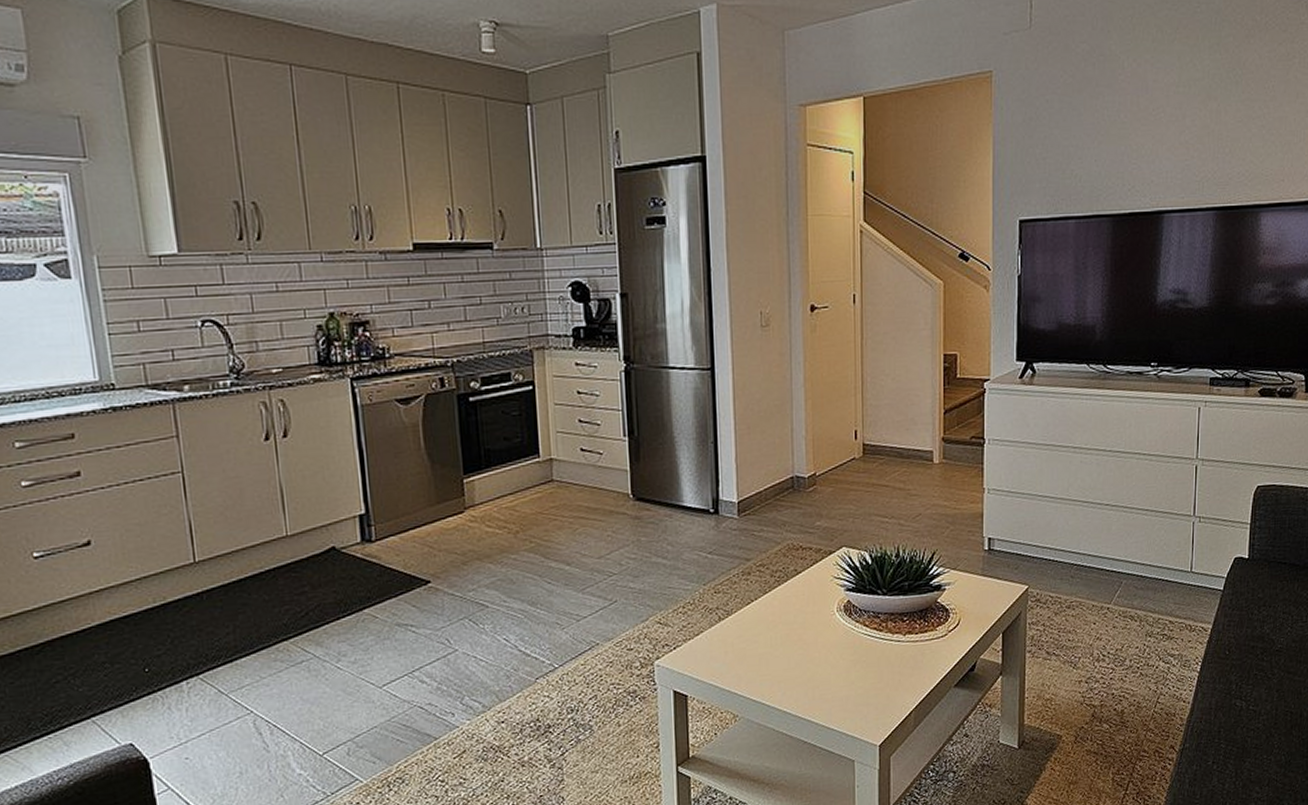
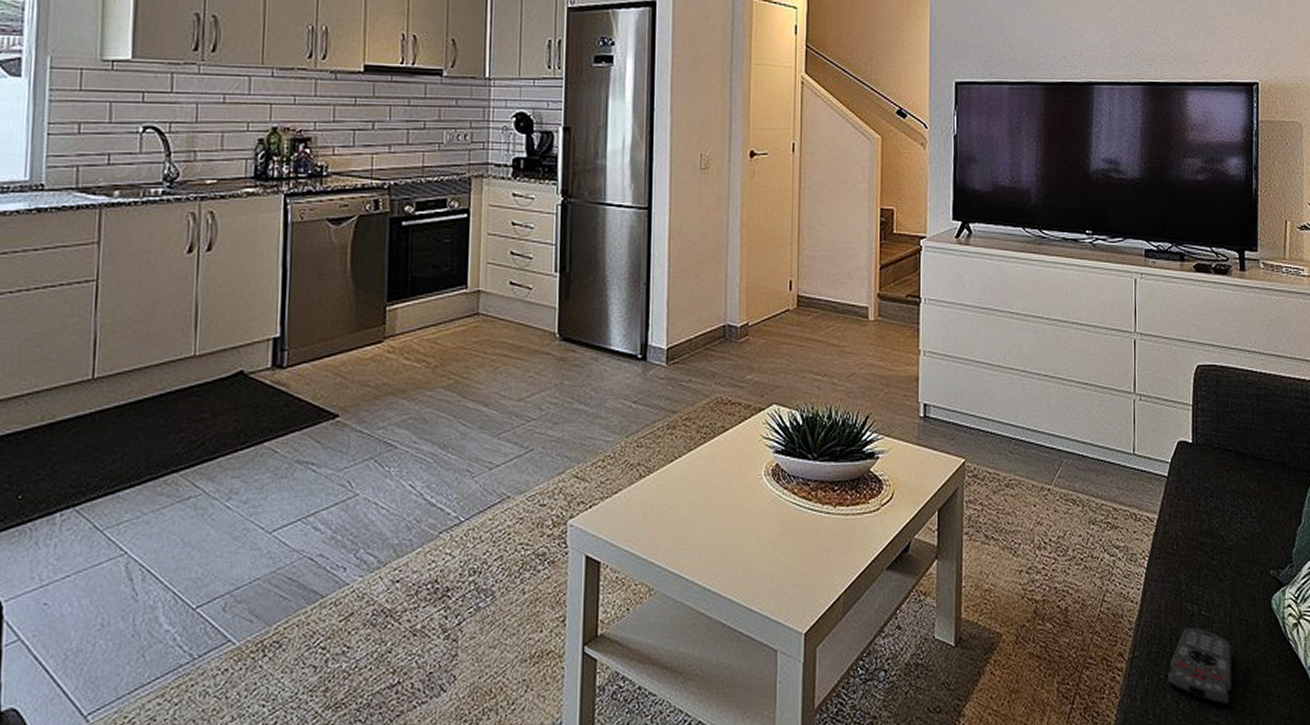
remote control: none [1214,720,1275,785] -> present [1167,627,1232,706]

